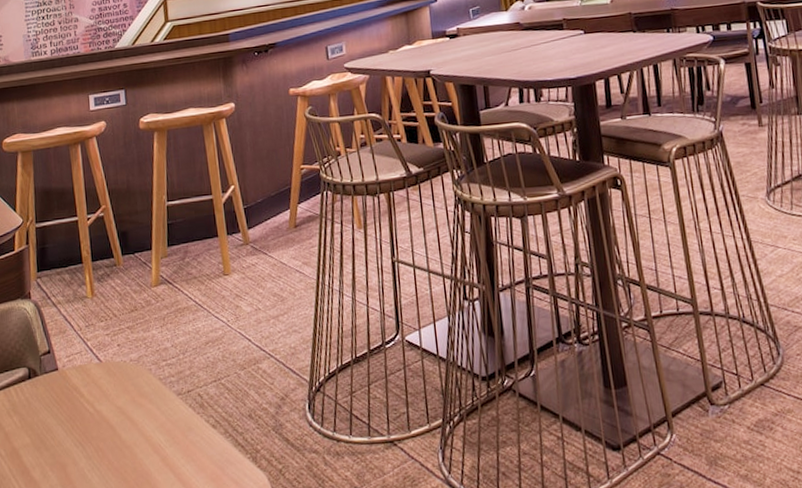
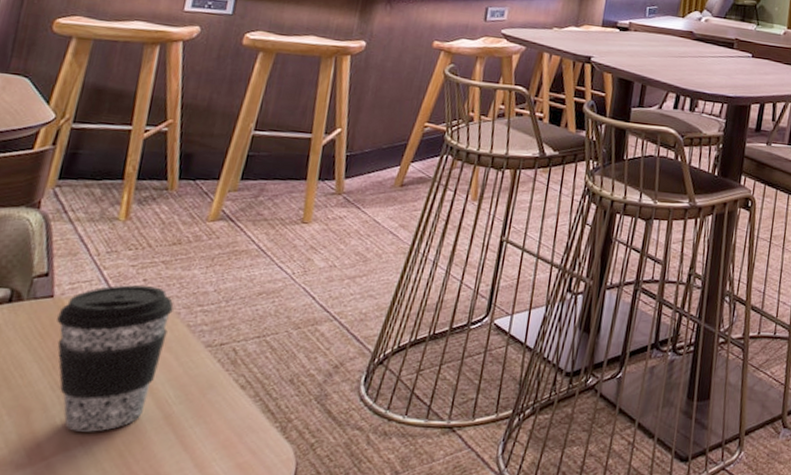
coffee cup: none [65,349,147,479] -> present [57,285,174,432]

